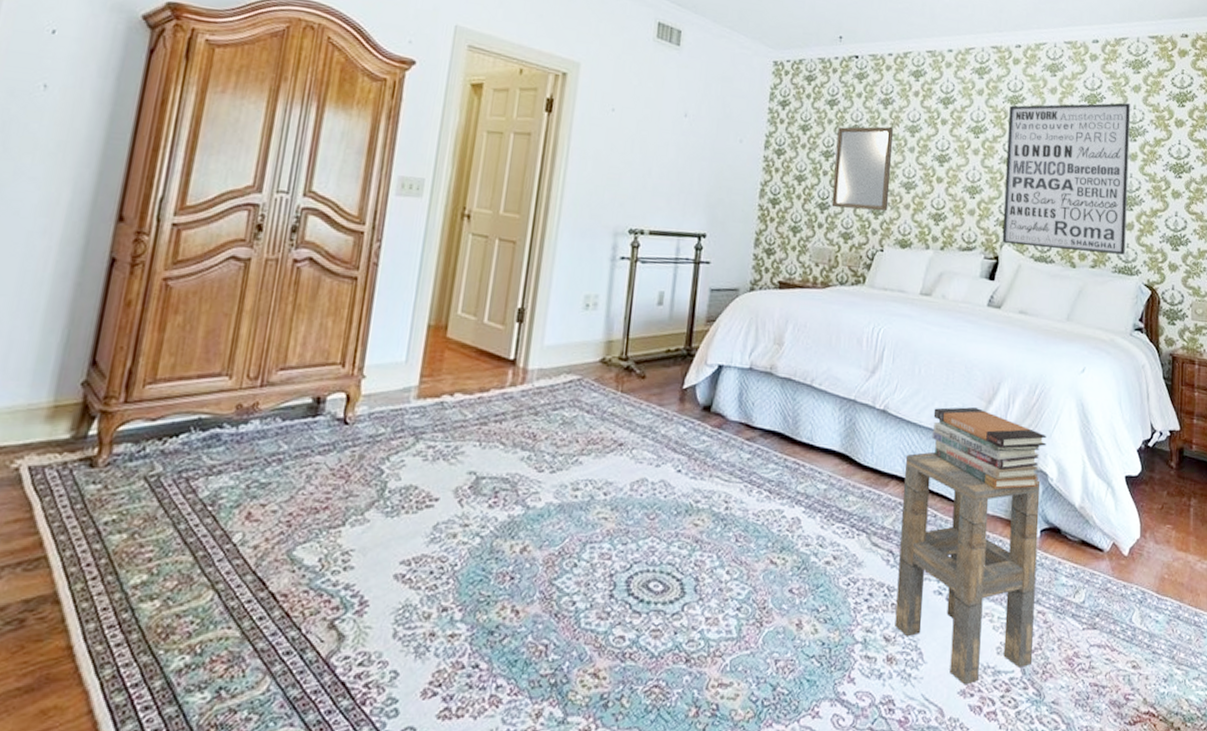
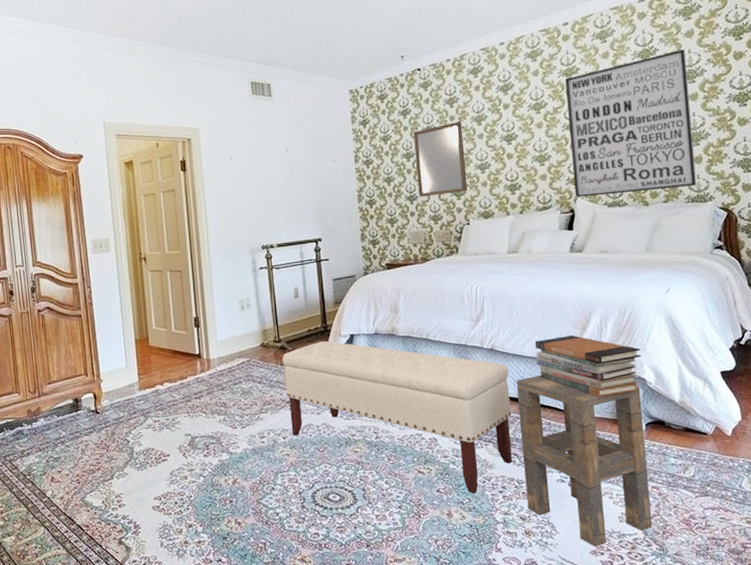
bench: none [617,368,900,599] -> present [282,341,512,494]

